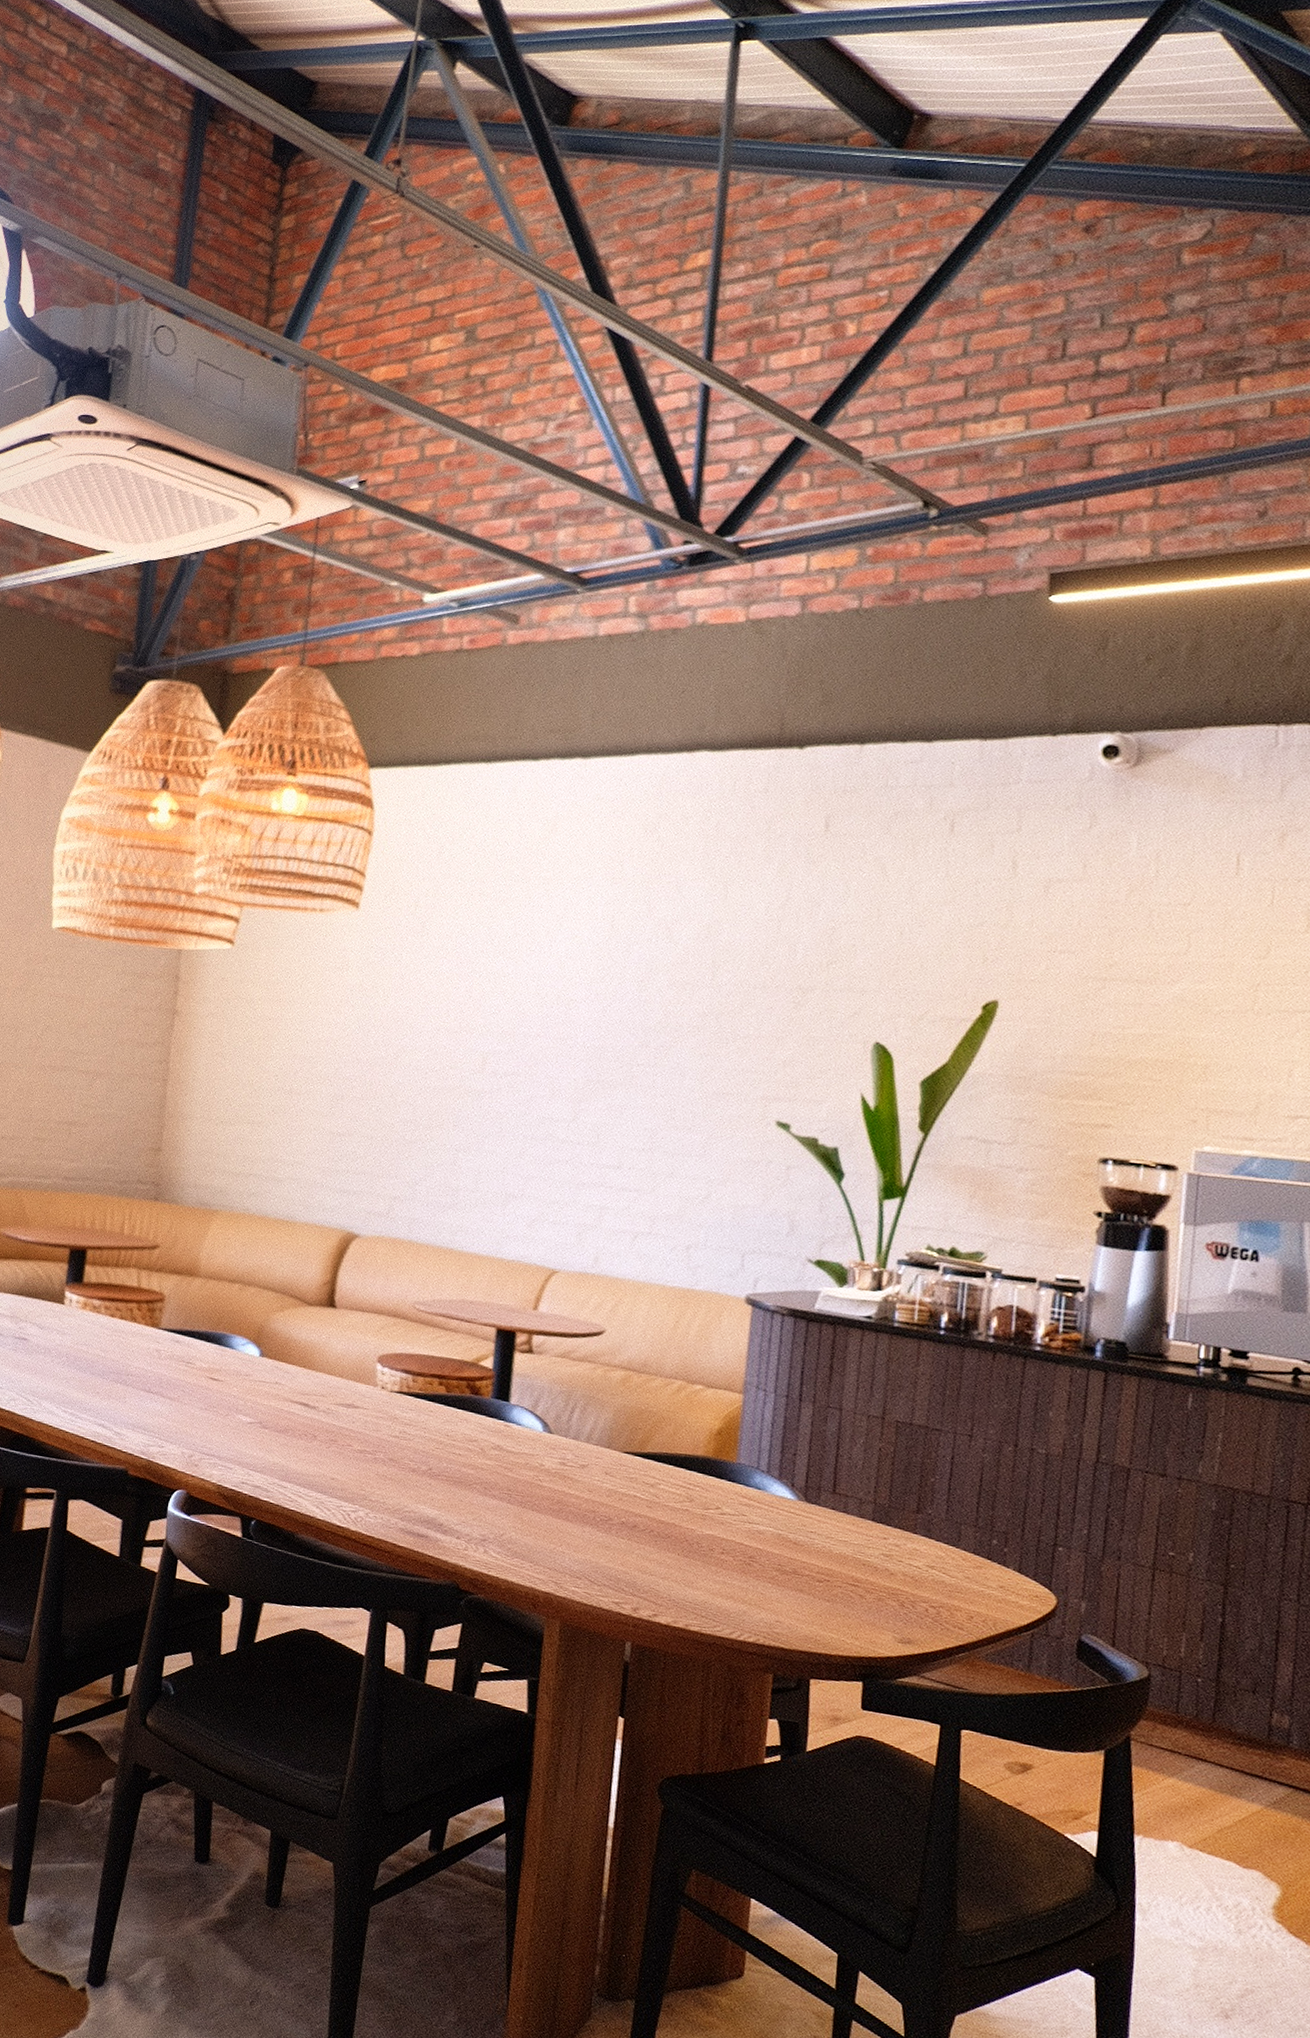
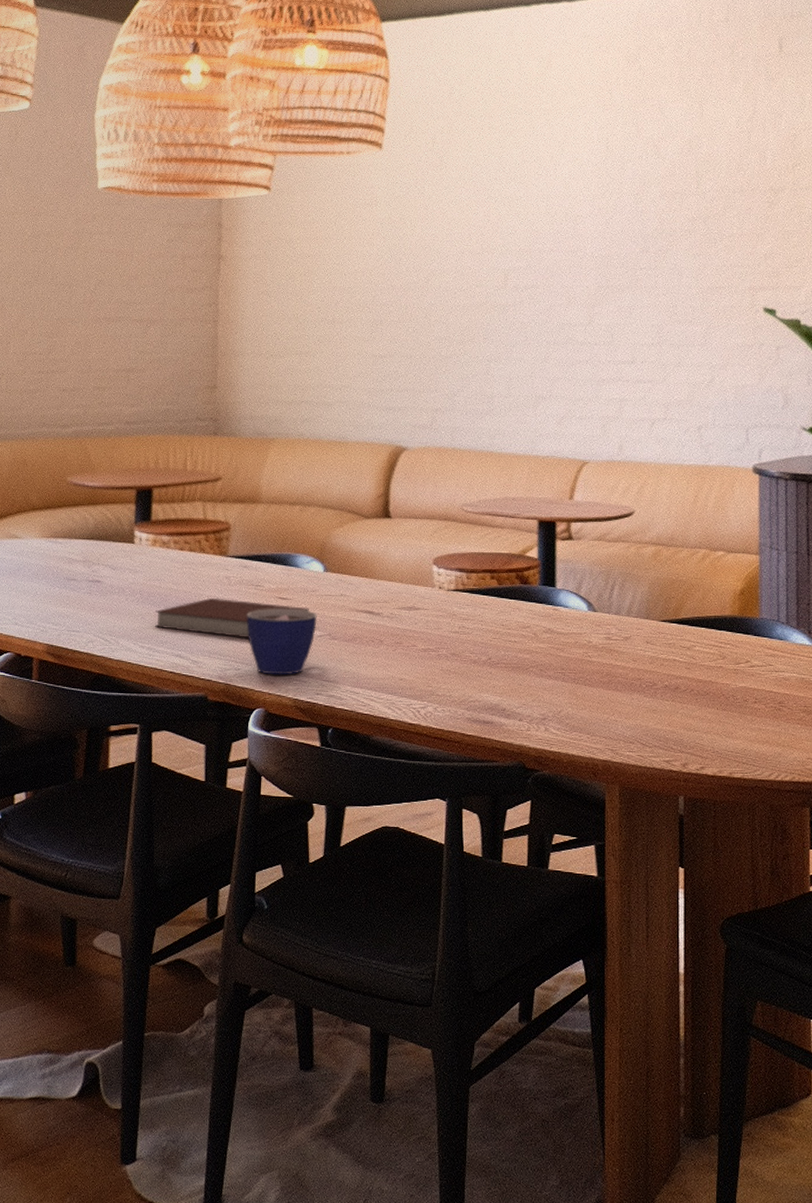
notebook: none [78,1369,241,1416] -> present [154,597,309,639]
cup: none [174,1388,249,1460] -> present [247,608,317,675]

